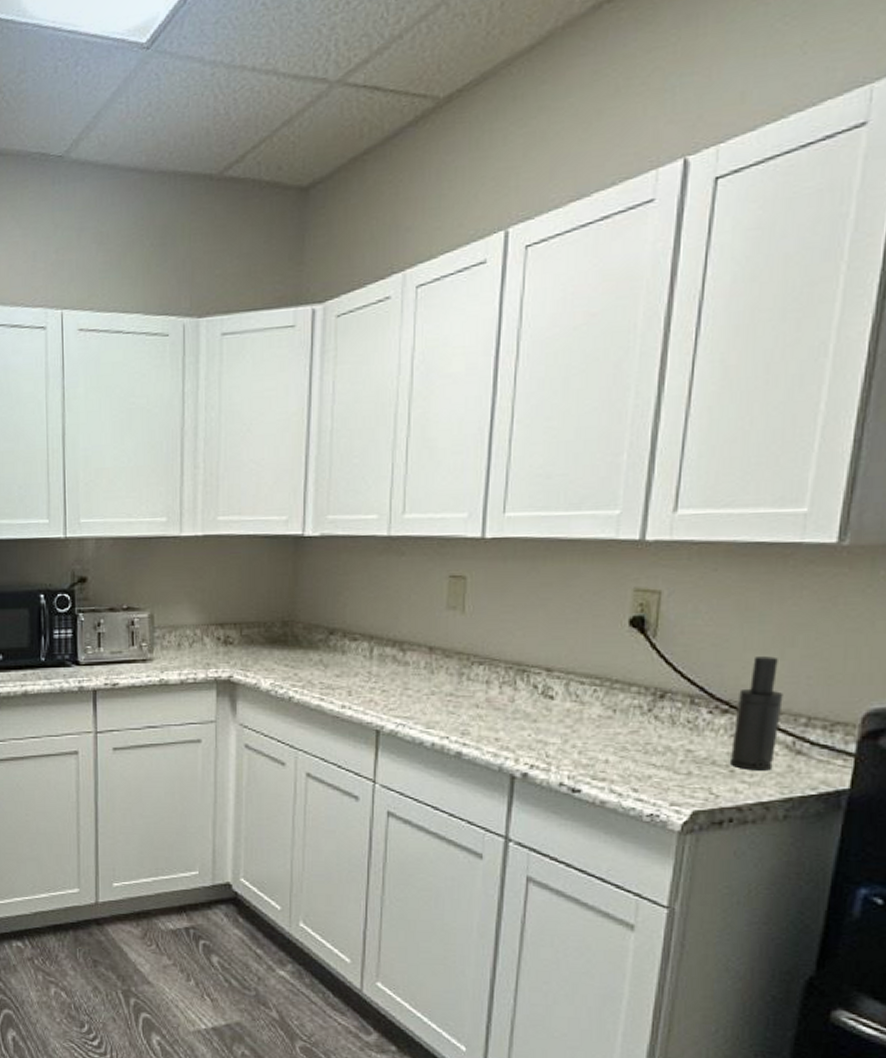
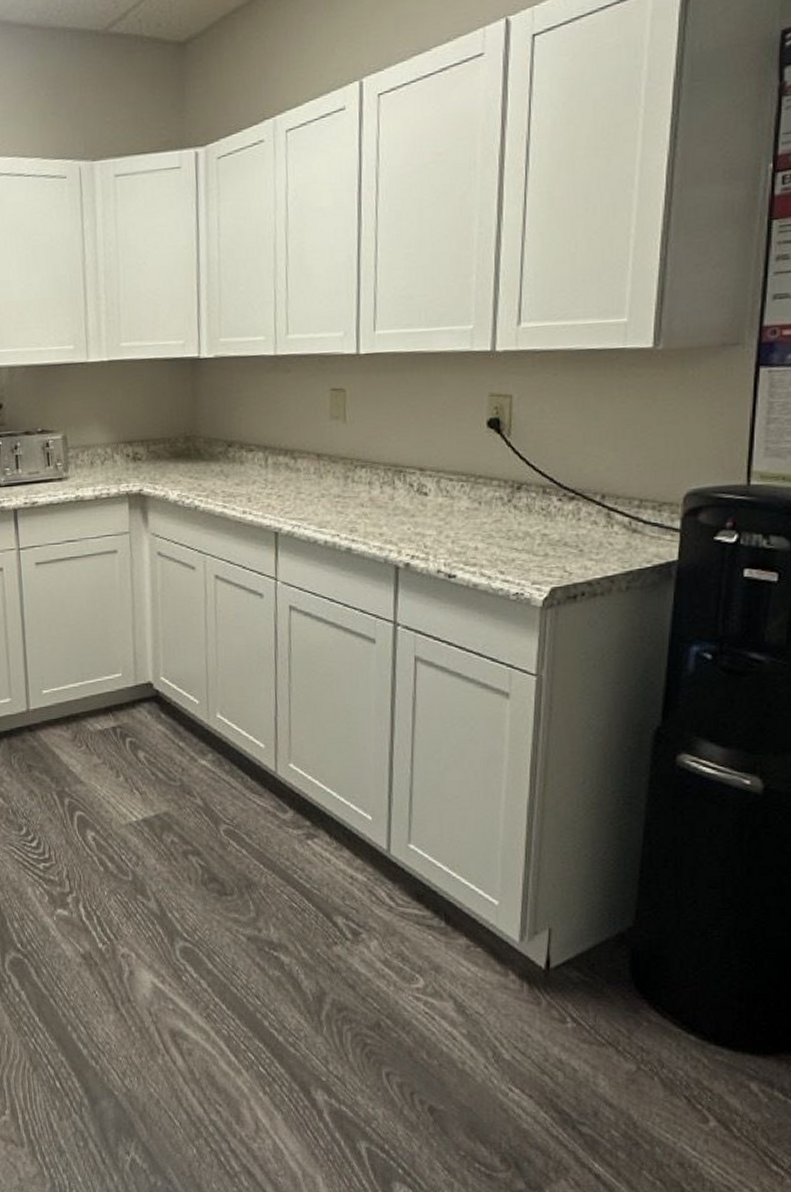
soap dispenser: present [729,656,783,771] -> none [578,448,619,549]

